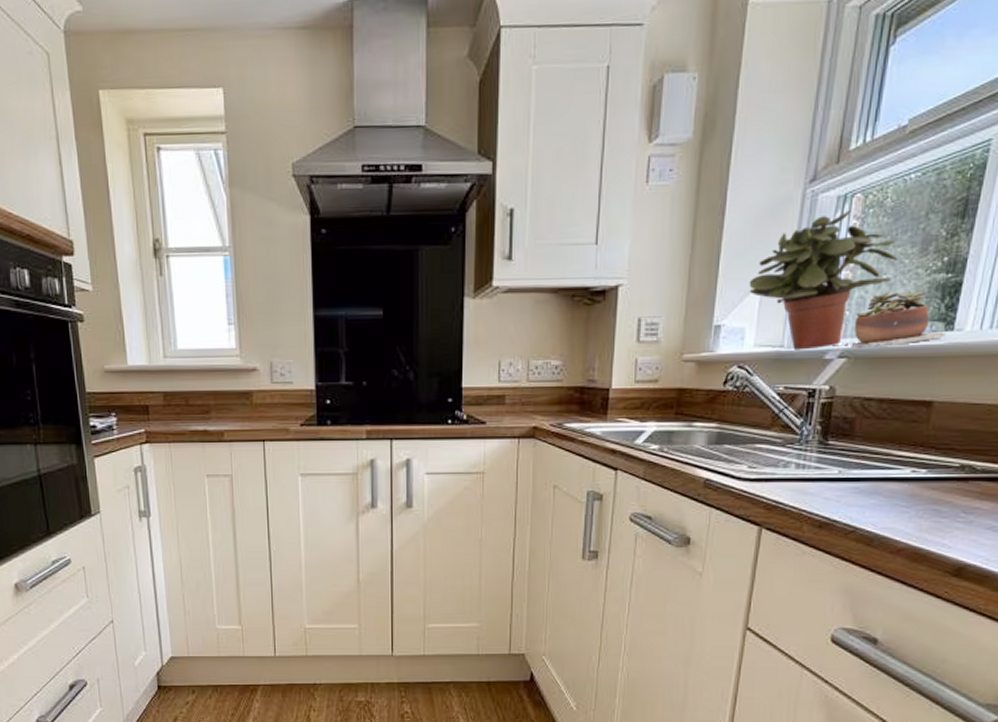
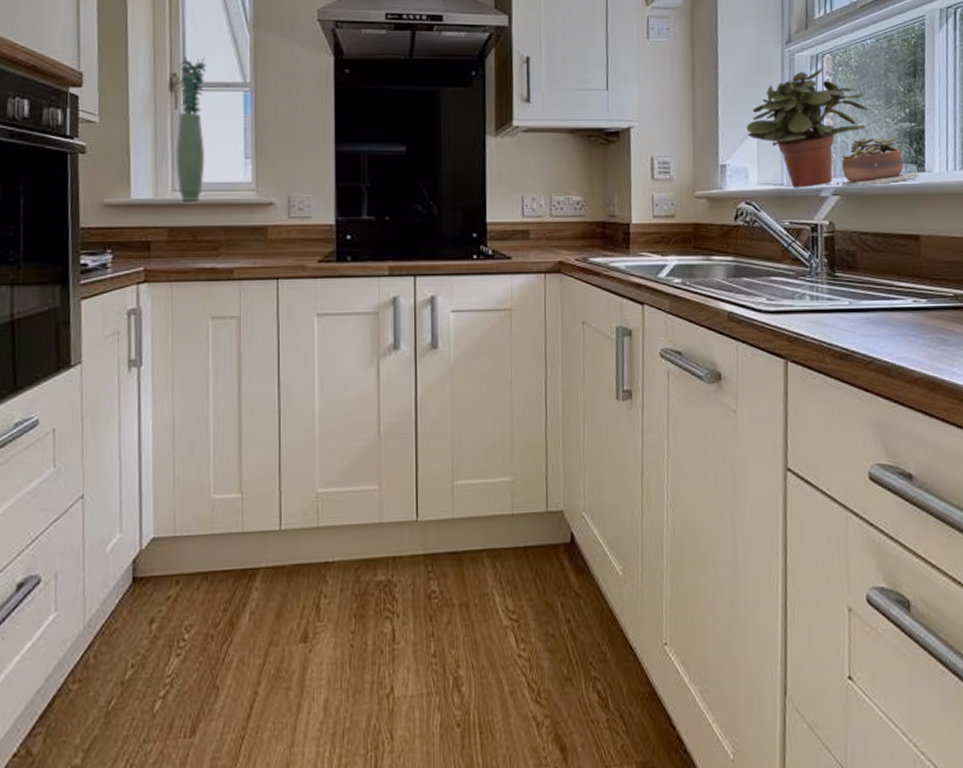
vase: none [161,219,192,367] -> present [175,55,206,201]

